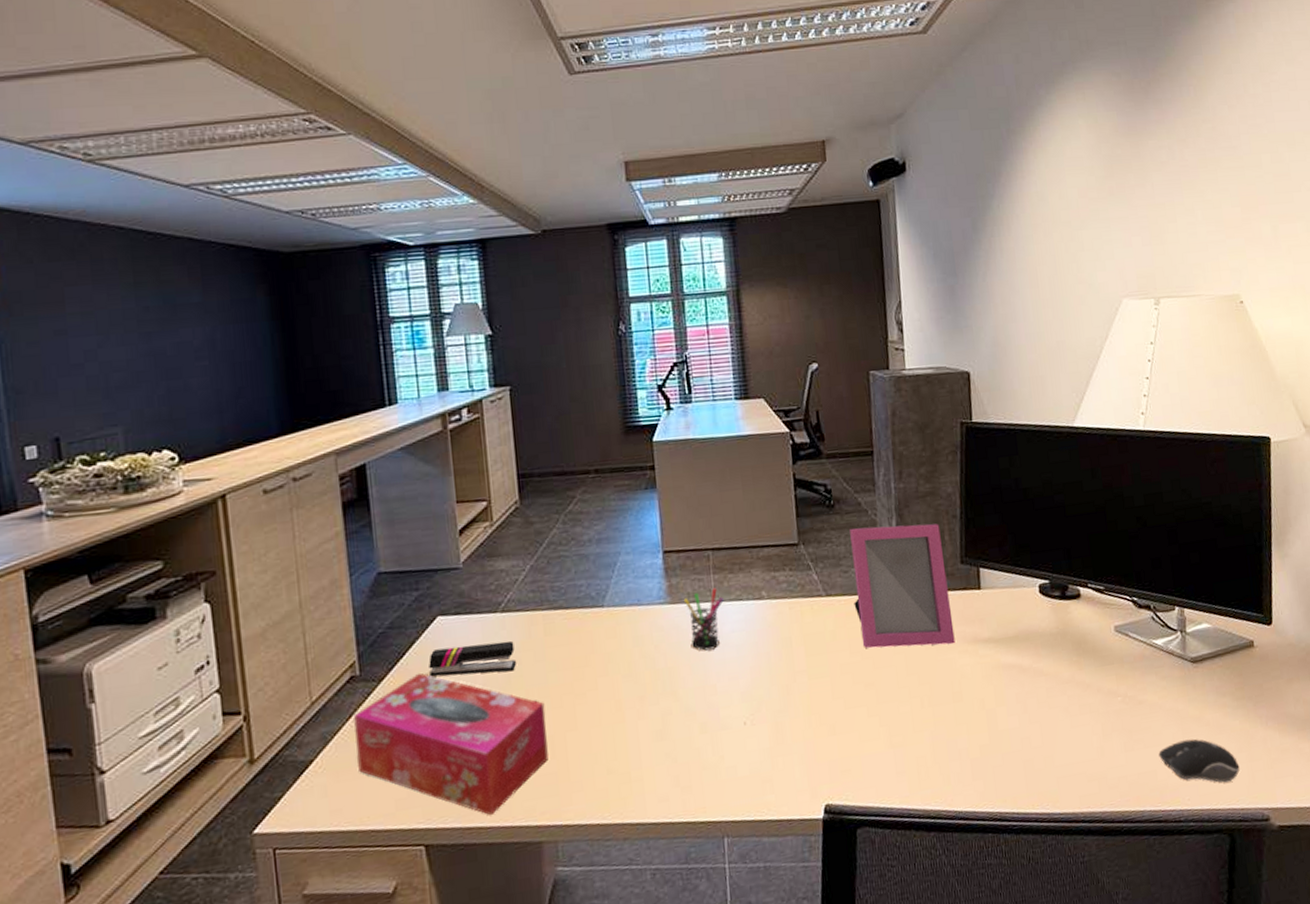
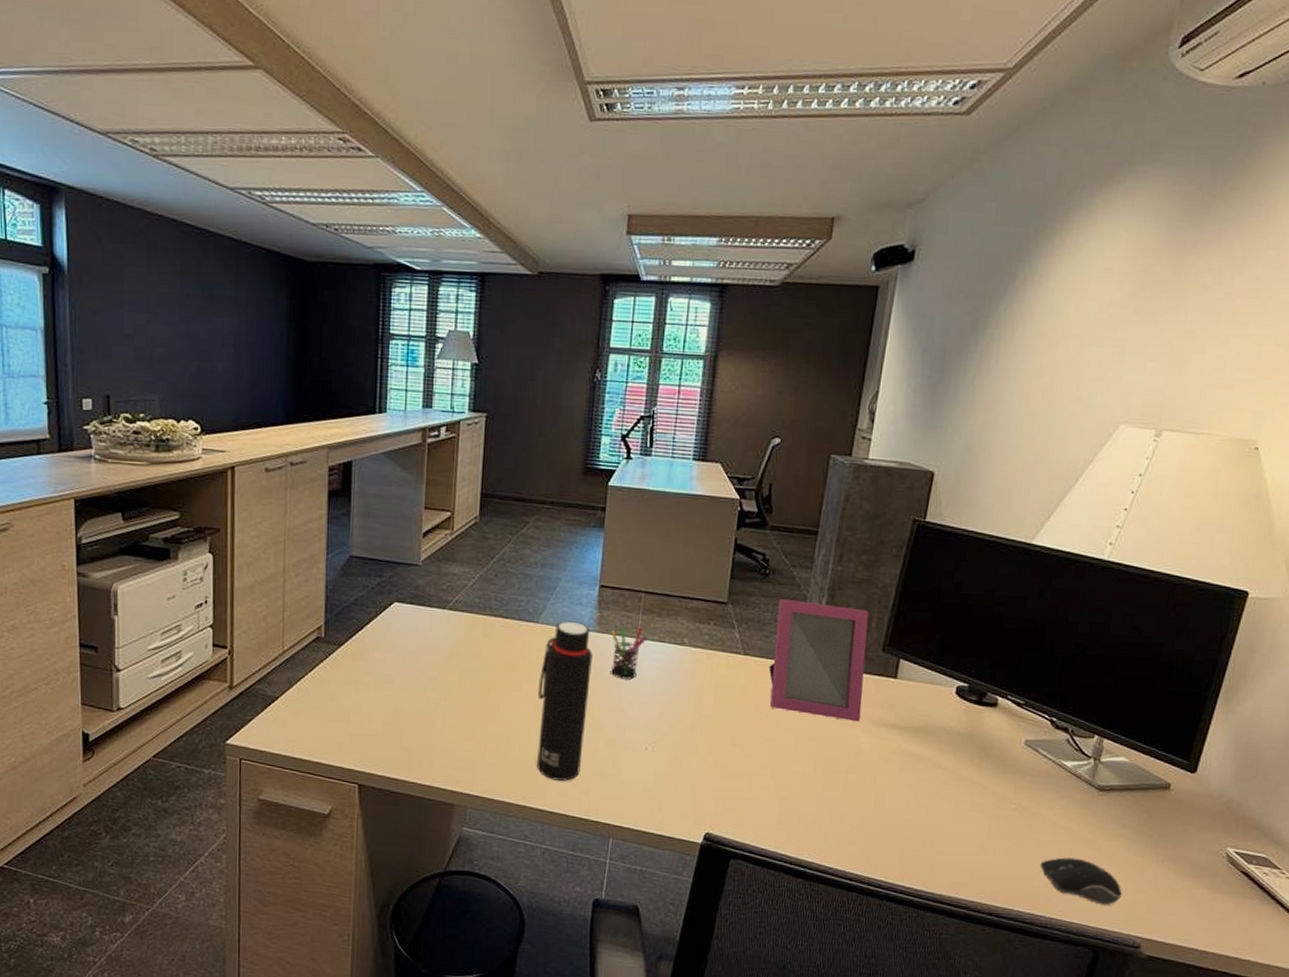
tissue box: present [354,672,549,816] -> none [314,645,474,774]
stapler: present [428,640,517,677] -> none [381,629,456,661]
water bottle: none [615,596,678,785] -> present [537,621,593,781]

